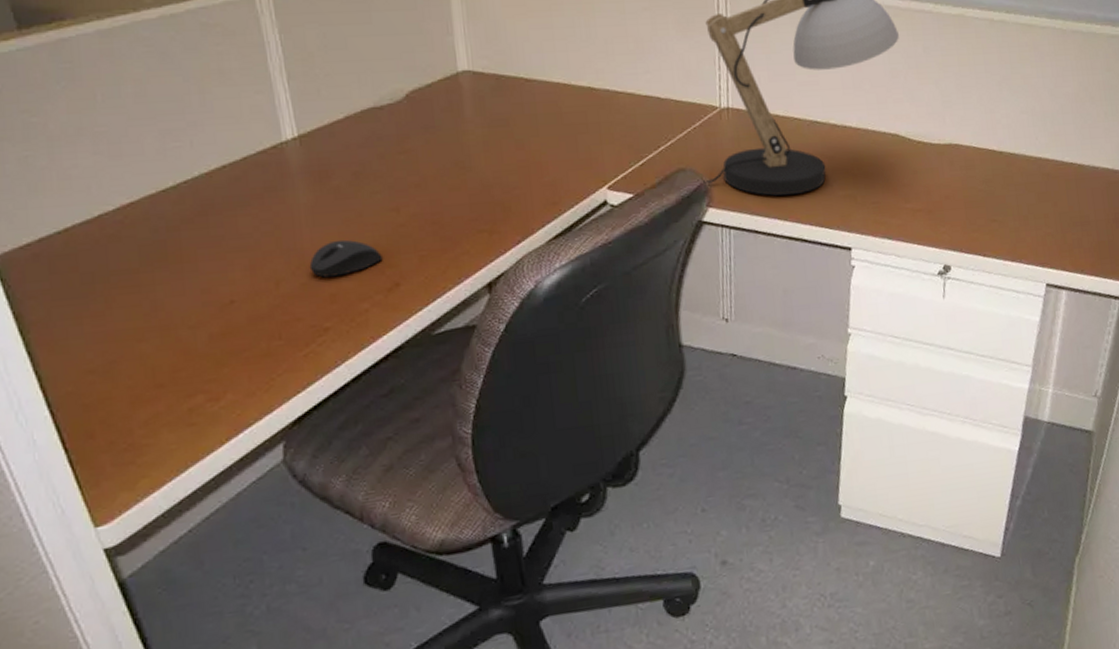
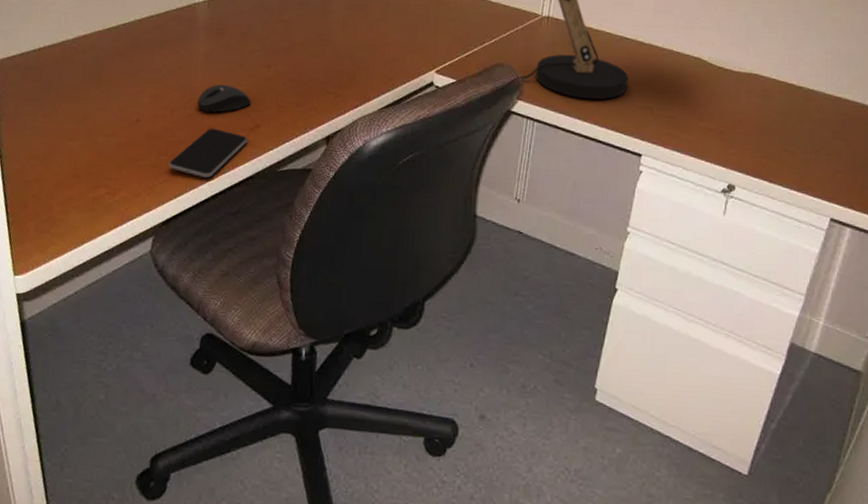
smartphone: none [286,295,387,359] -> present [169,128,248,179]

